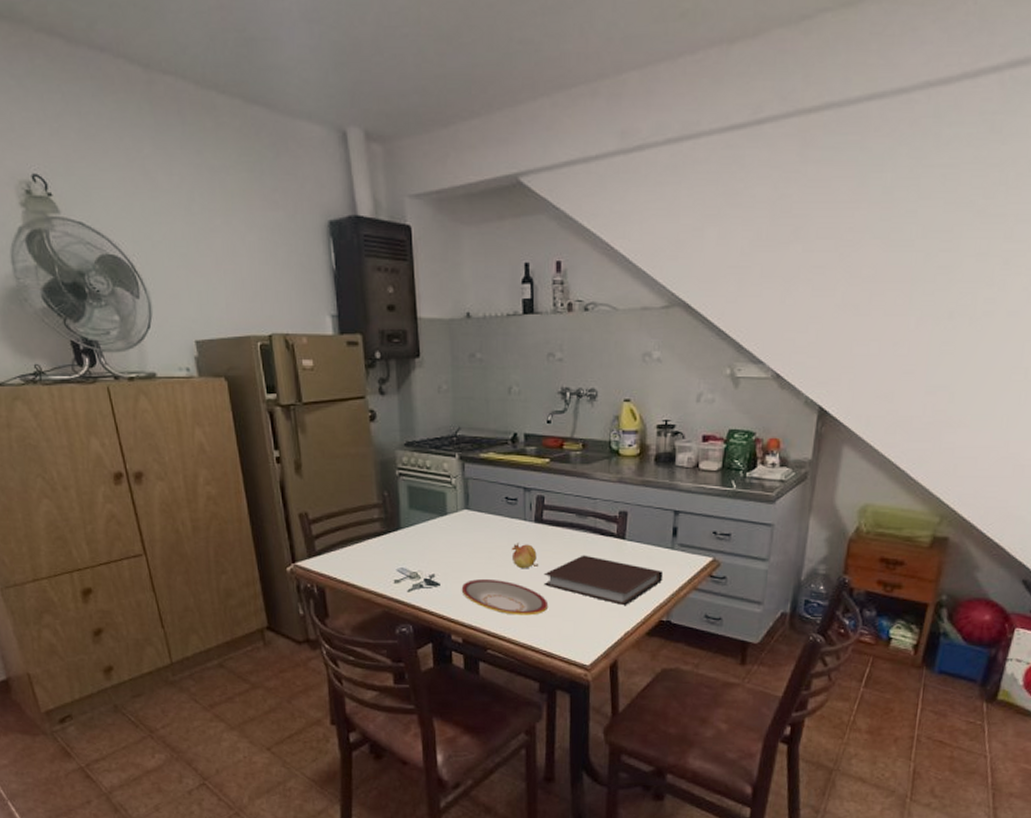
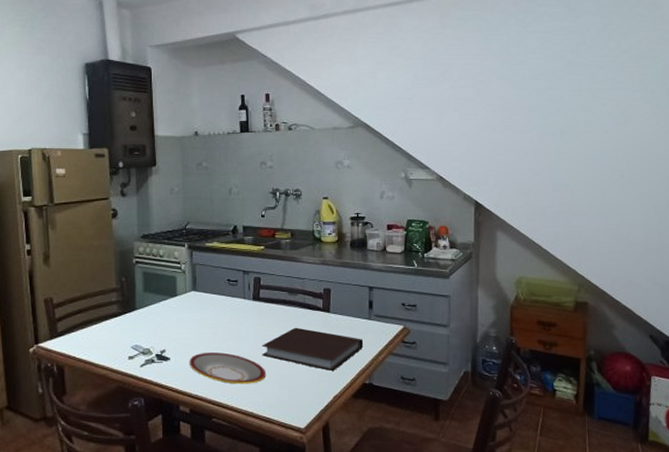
fruit: present [511,543,538,569] -> none [233,319,256,342]

